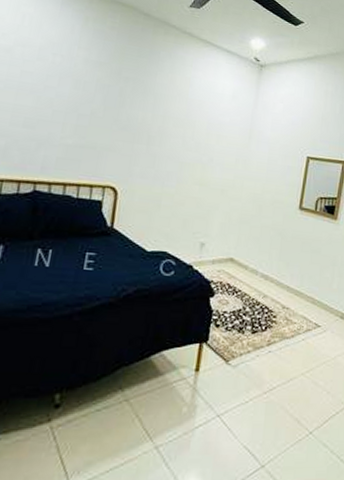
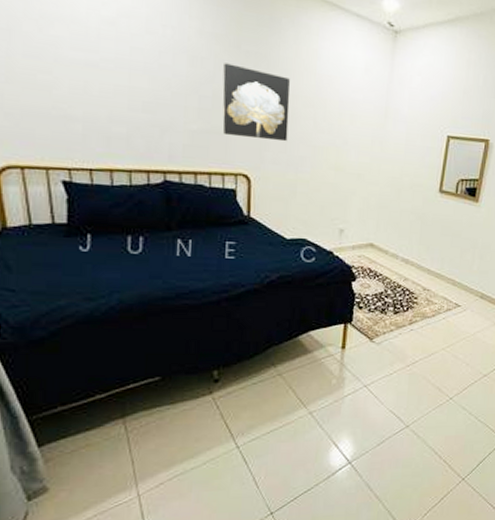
wall art: none [96,86,163,158] -> present [222,63,291,142]

